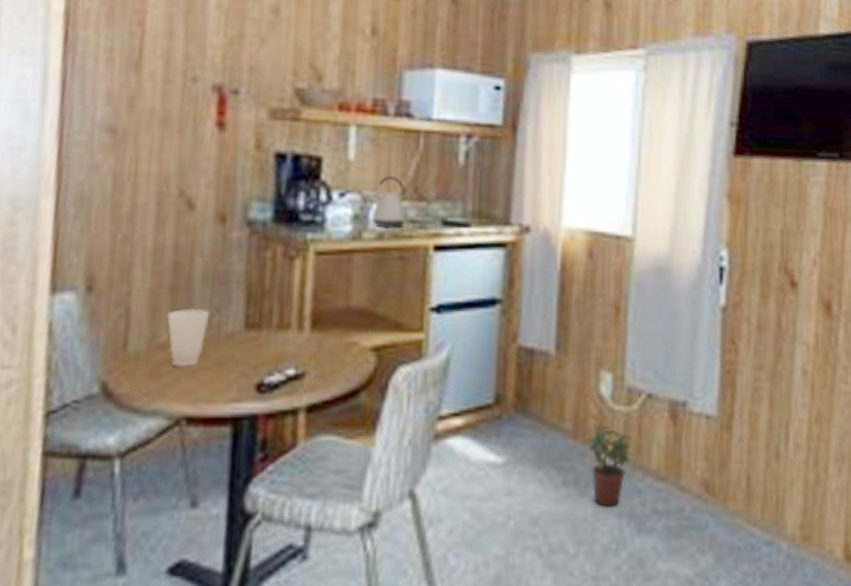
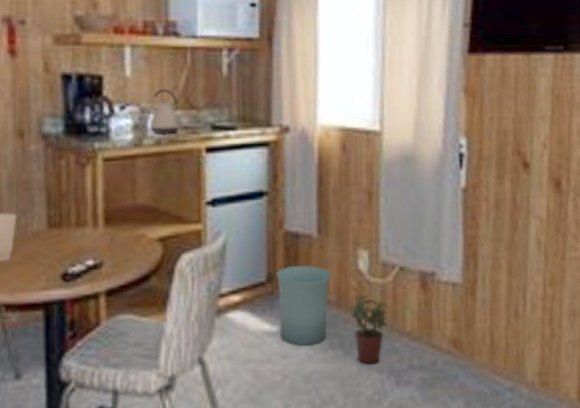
waste bin: none [505,387,569,482] -> present [276,265,332,346]

